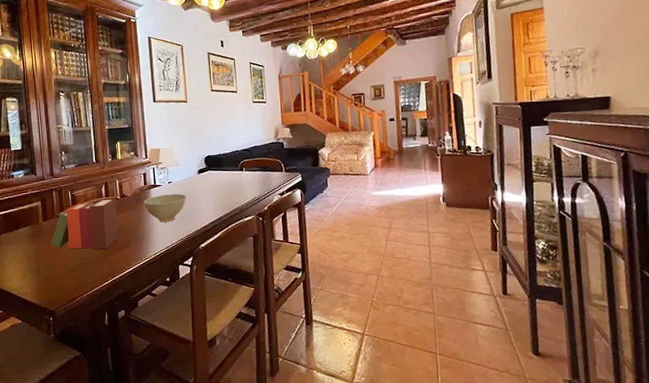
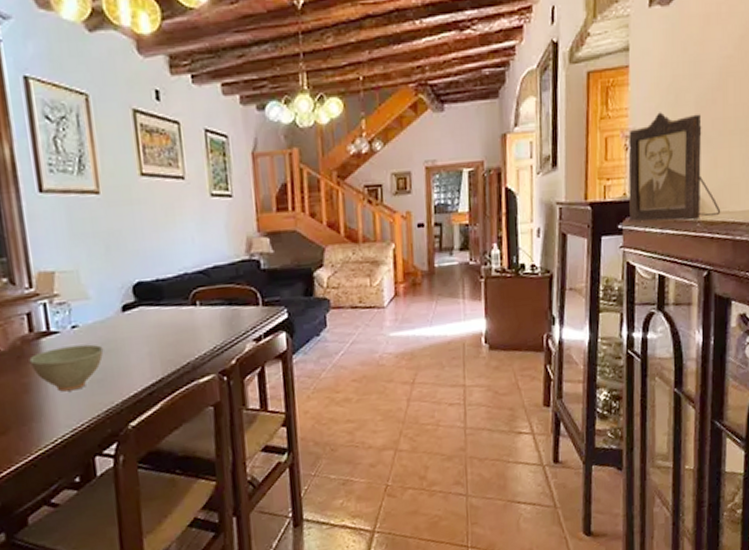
photo frame: none [547,38,632,116] -> present [628,112,721,222]

